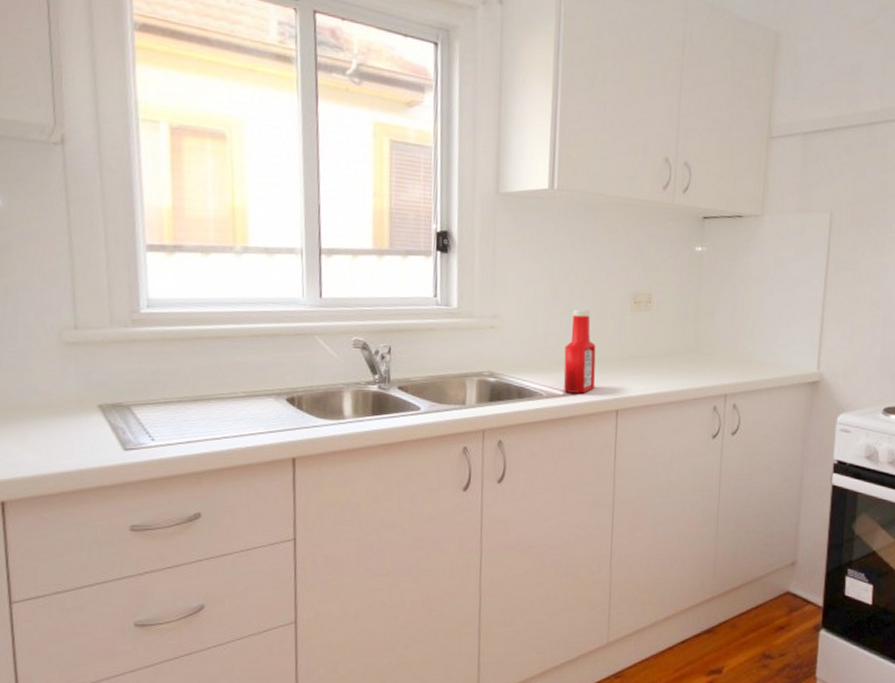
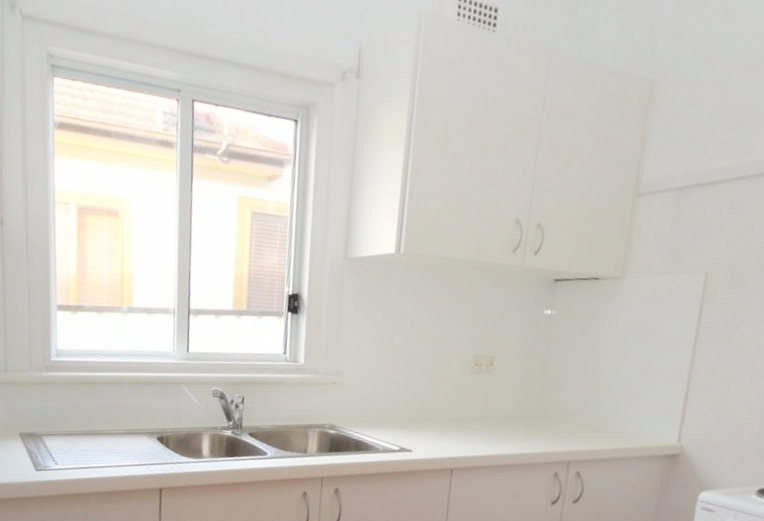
ketchup bottle: present [563,309,596,394] -> none [400,369,434,451]

